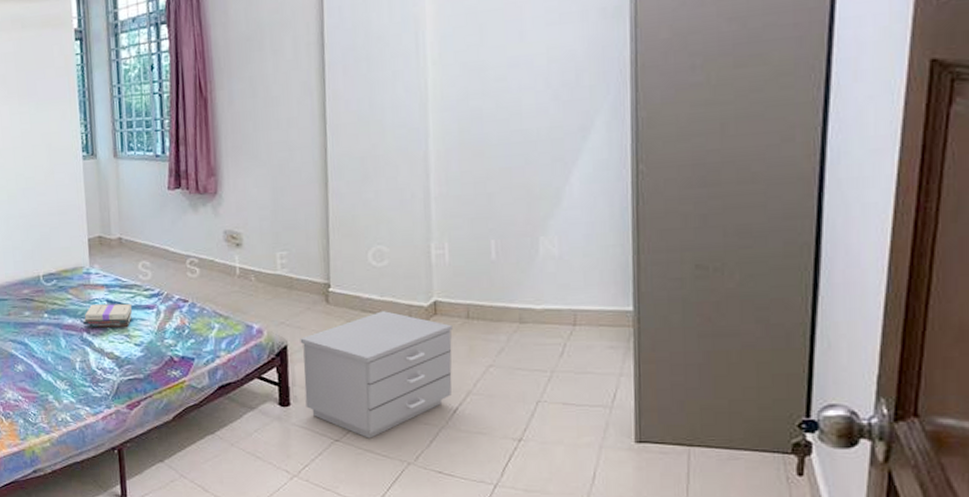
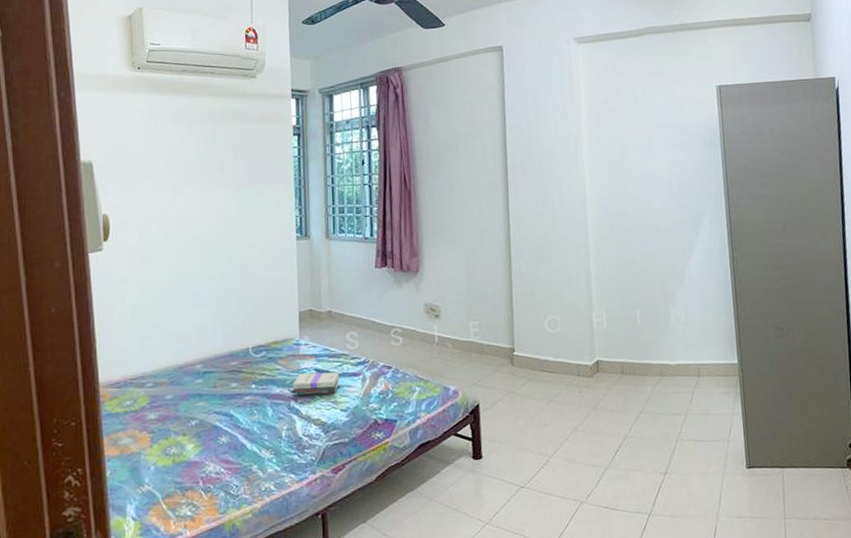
nightstand: present [300,311,453,438] -> none [490,370,613,483]

